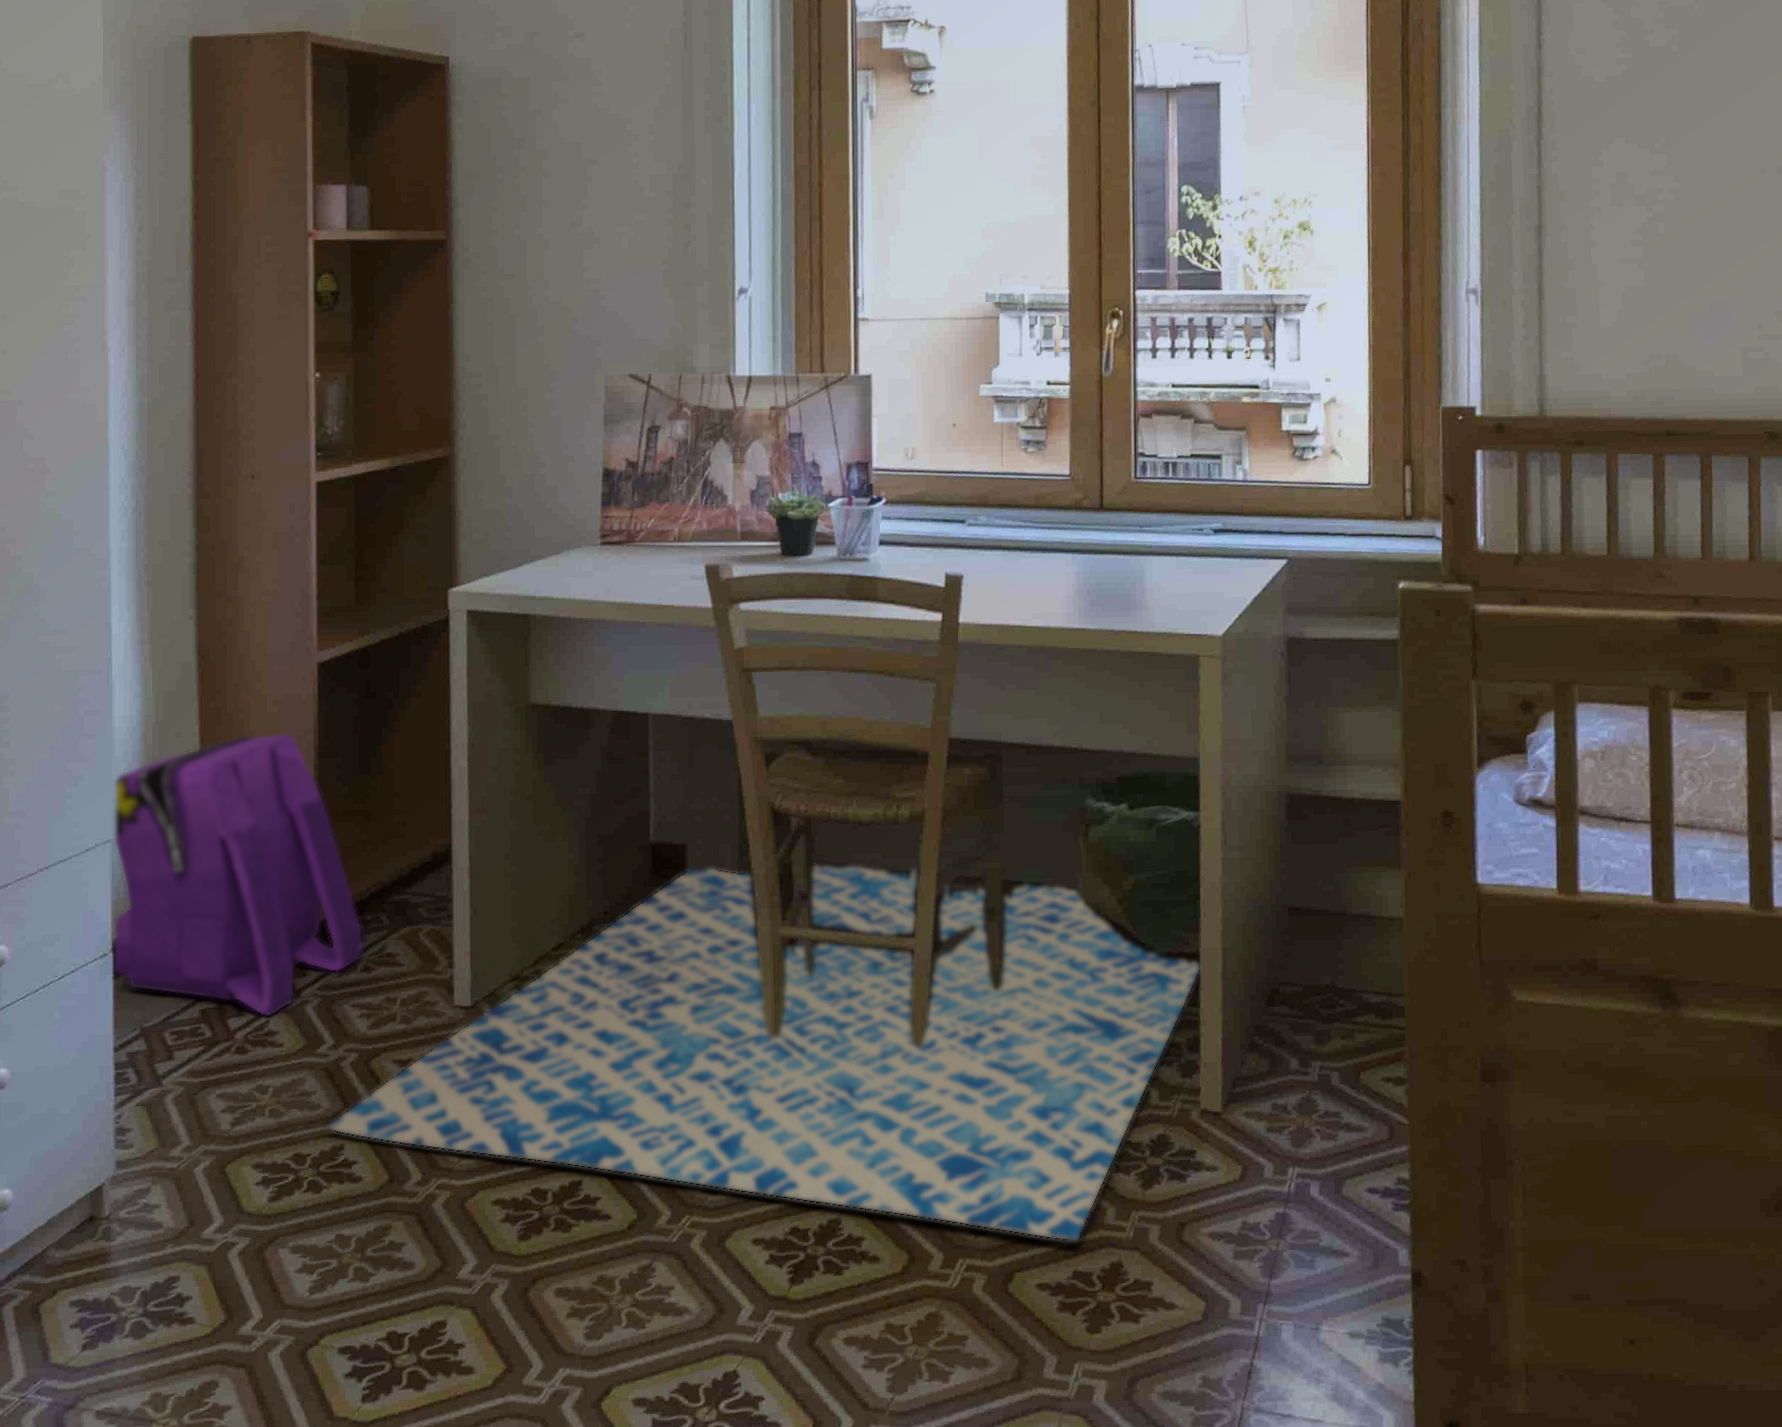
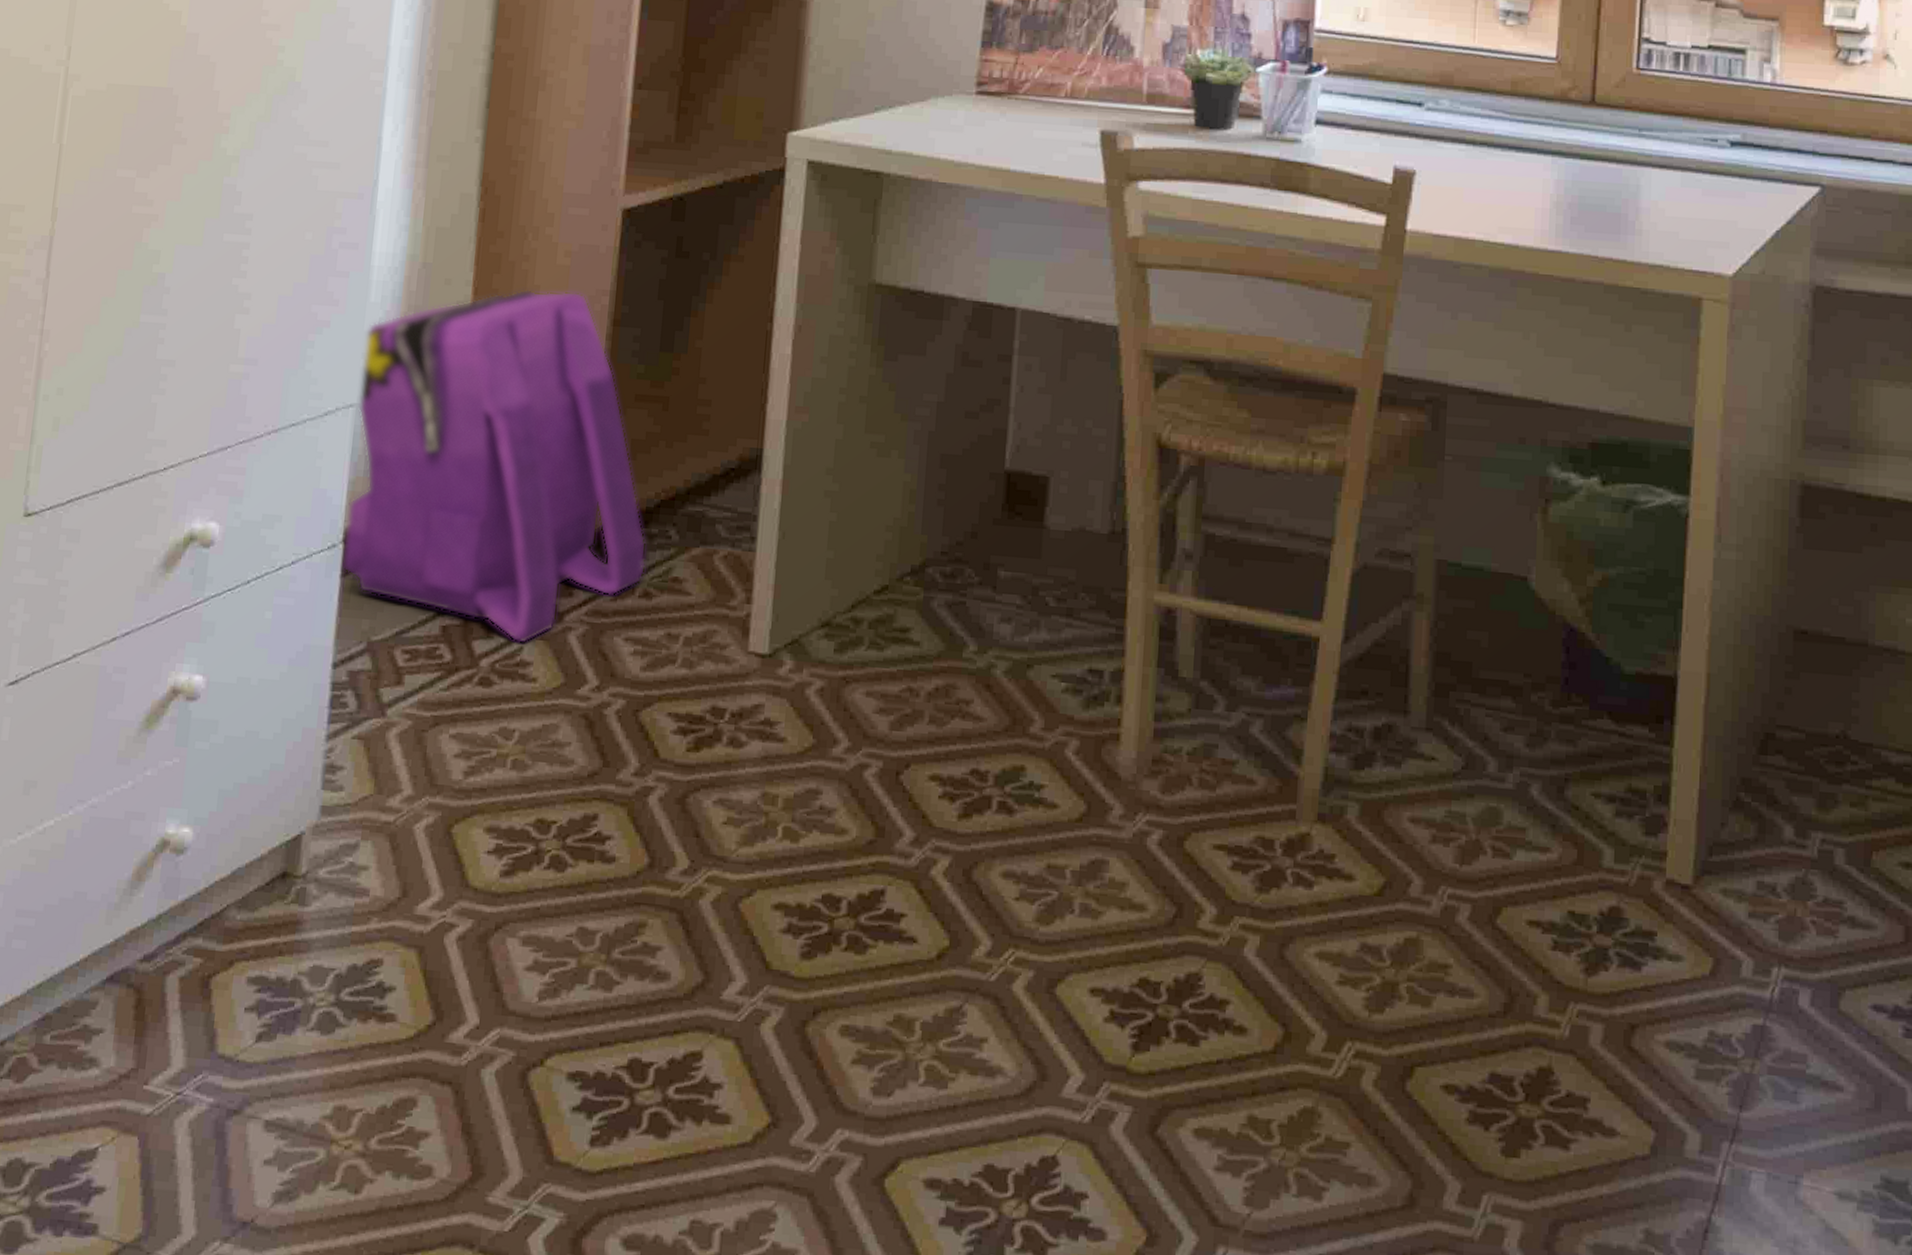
rug: present [328,863,1200,1242] -> none [581,507,1677,1035]

